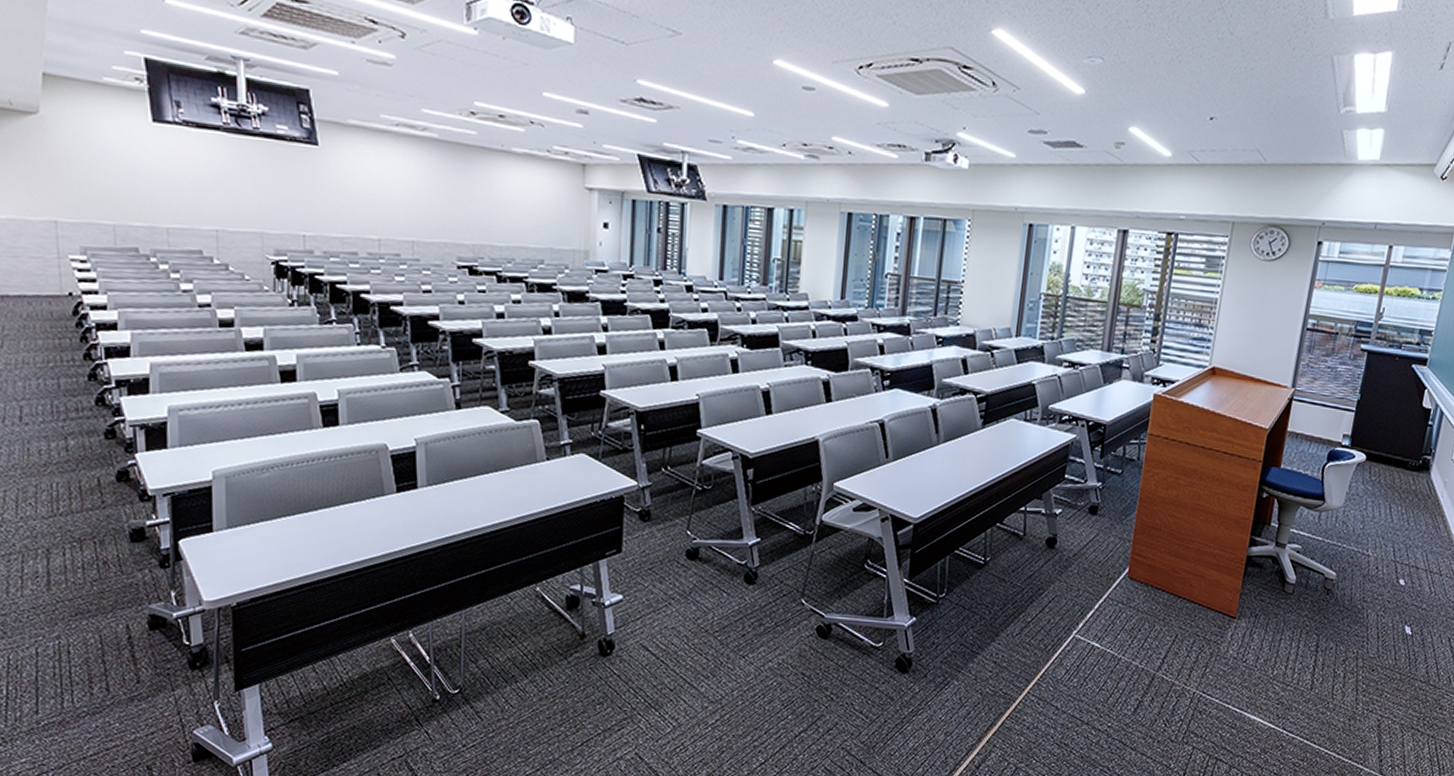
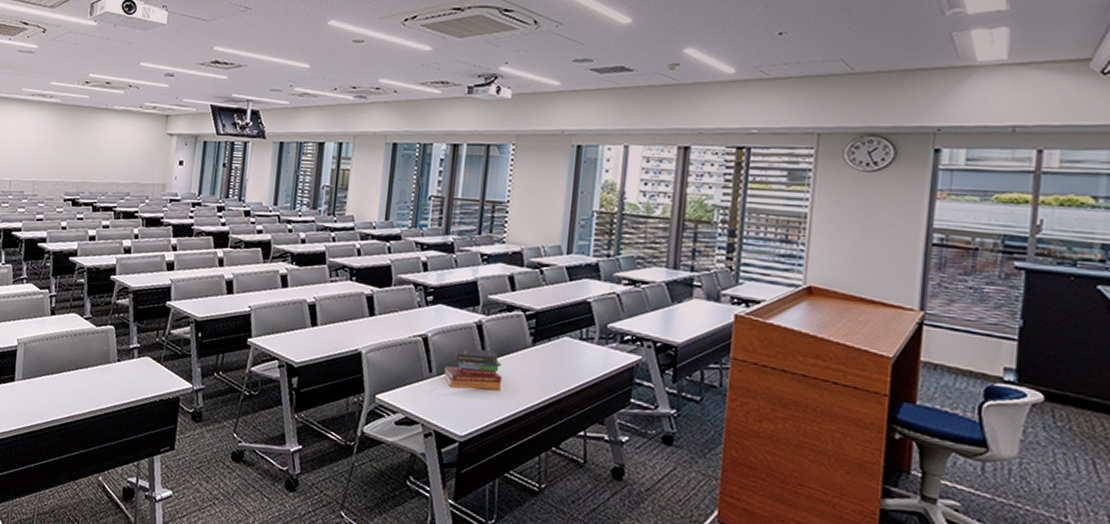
books: none [899,432,954,473] -> present [443,348,502,391]

